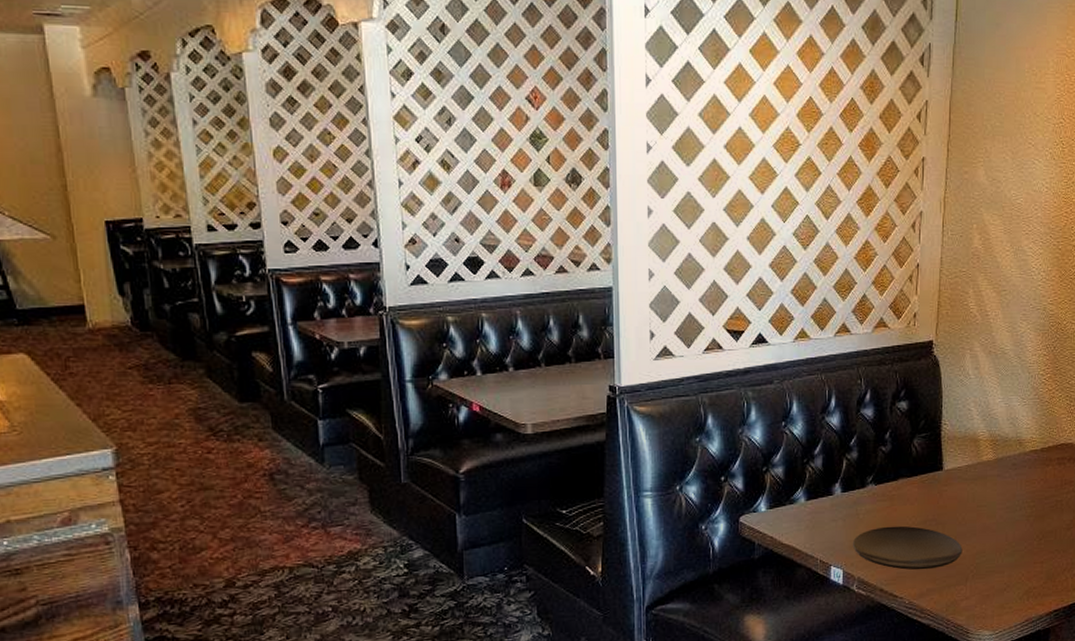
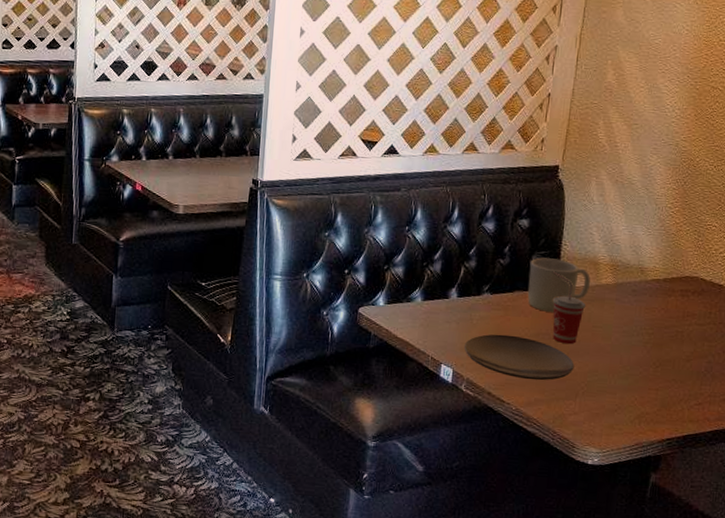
mug: none [911,440,973,497] -> present [527,257,591,312]
beverage cup: none [934,453,970,528] -> present [552,271,586,344]

